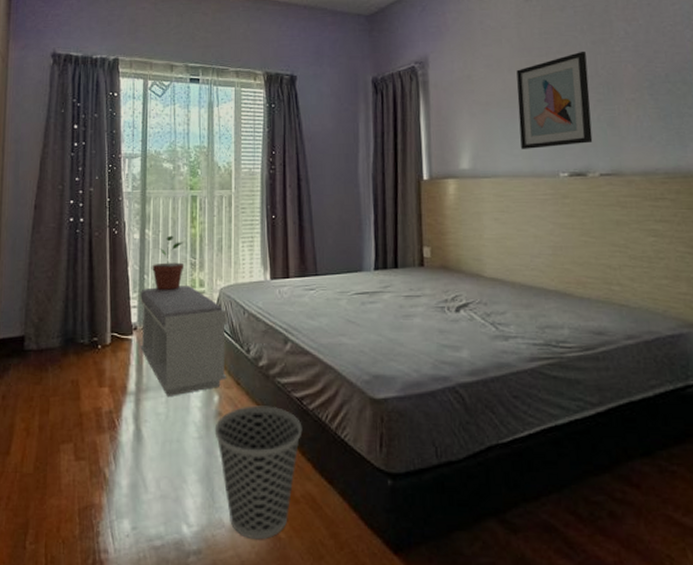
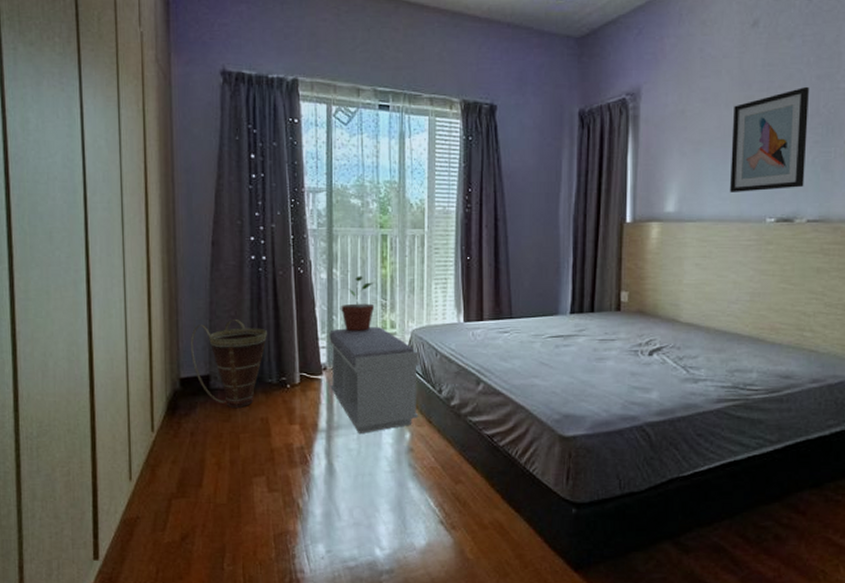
basket: none [7,280,81,369] -> present [190,320,267,408]
wastebasket: present [214,405,303,539] -> none [406,442,492,560]

